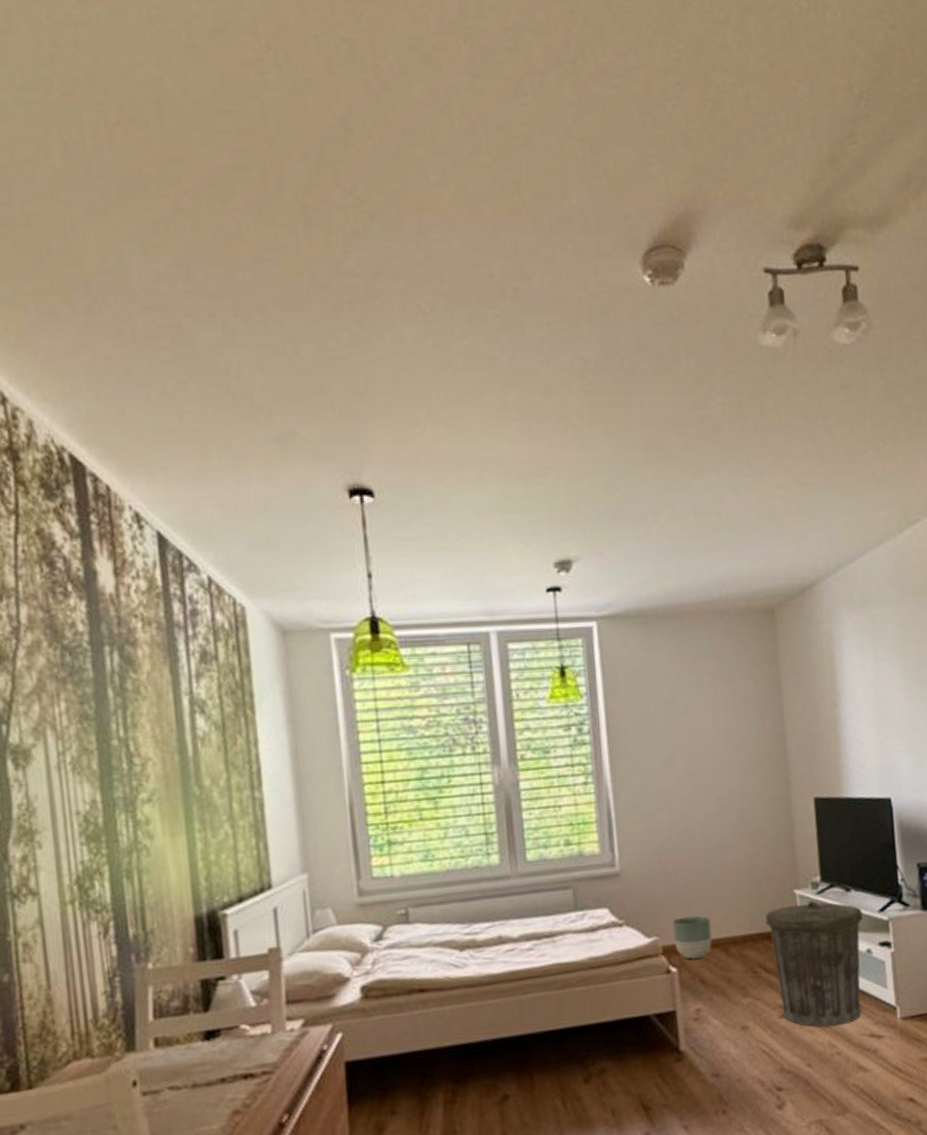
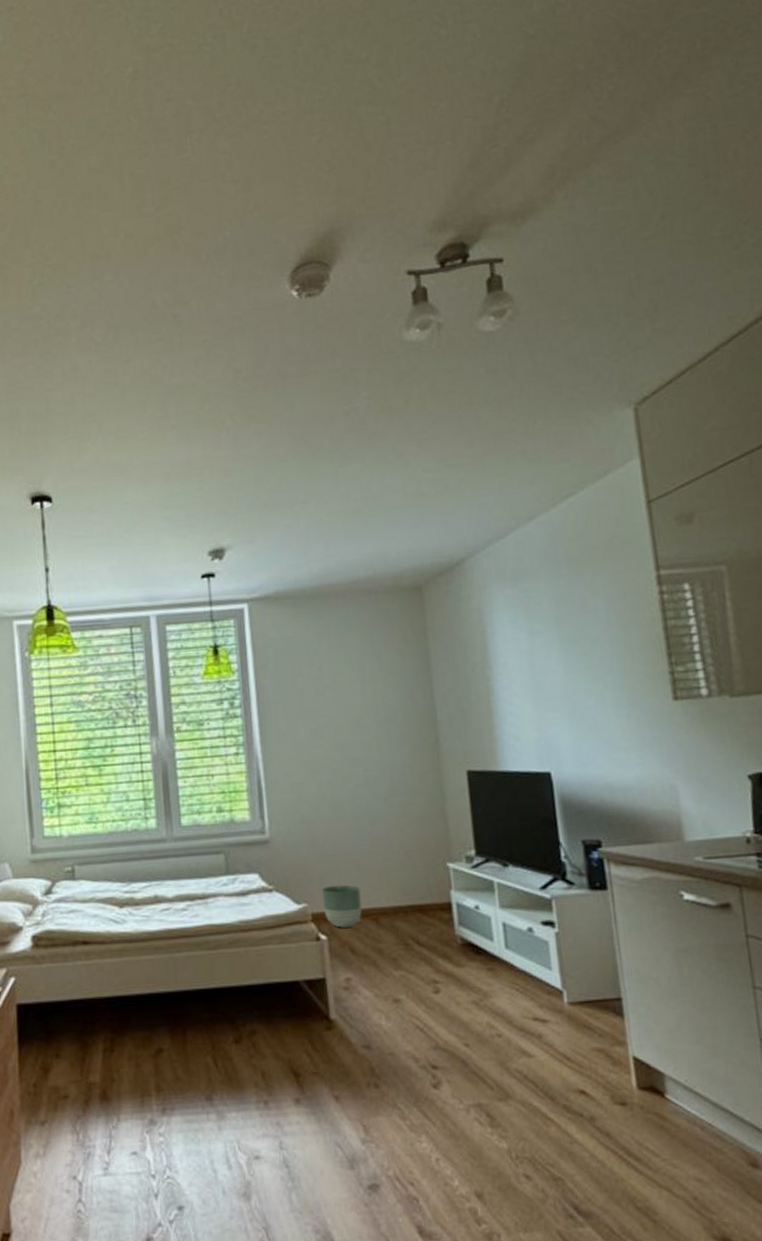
trash can: present [765,900,864,1028] -> none [416,874,524,1007]

